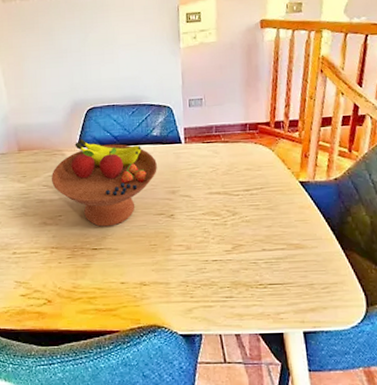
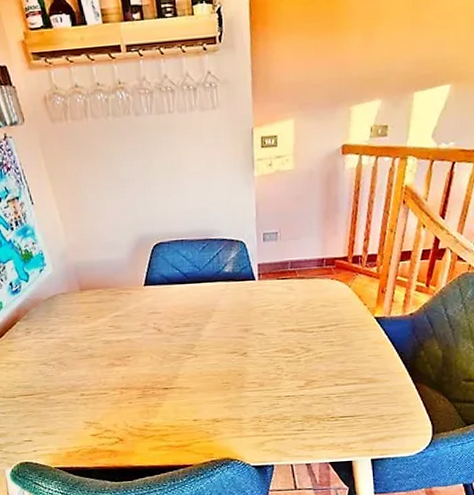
fruit bowl: present [52,139,157,227] -> none [118,277,230,367]

